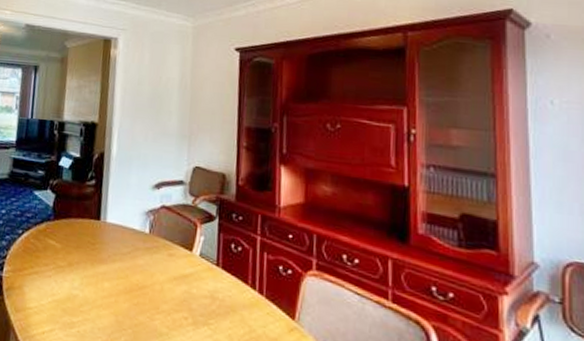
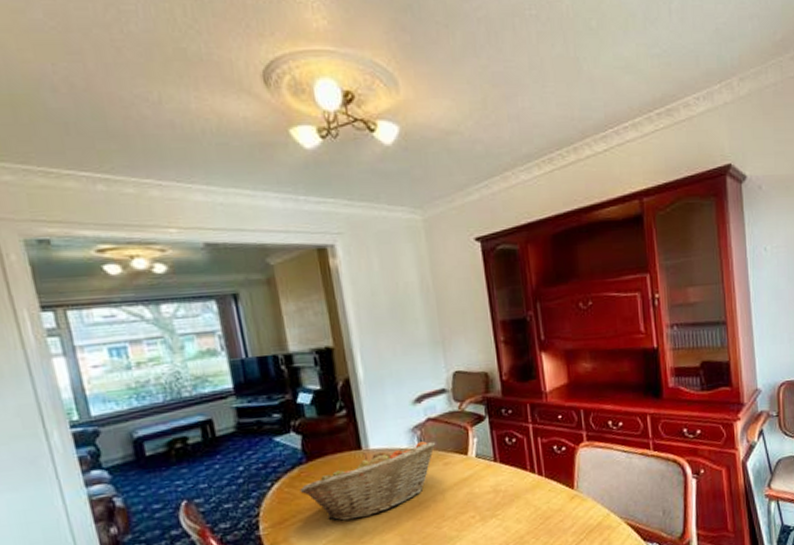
fruit basket: none [42,224,165,288] -> present [299,441,436,521]

